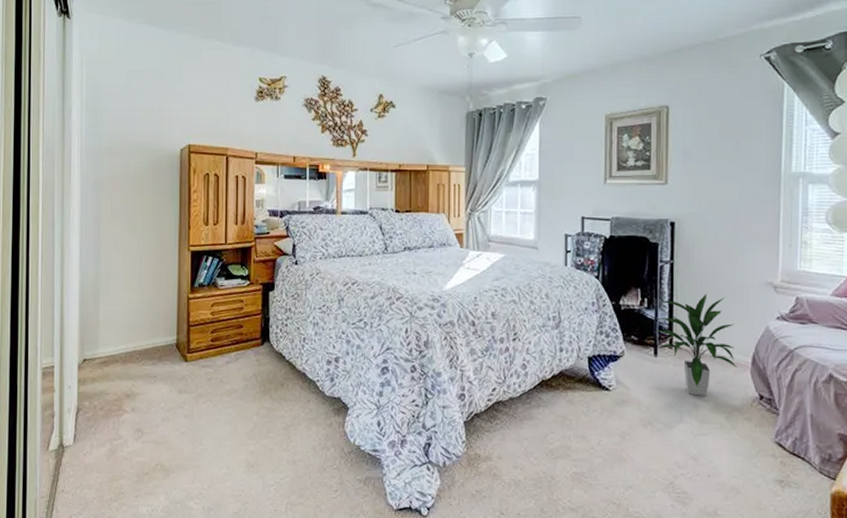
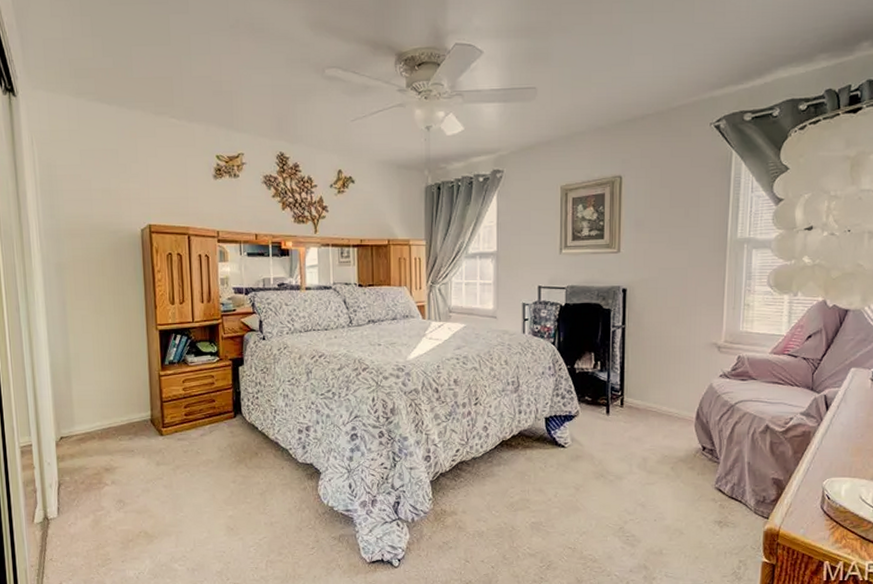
indoor plant: present [655,293,737,396] -> none [607,355,683,449]

